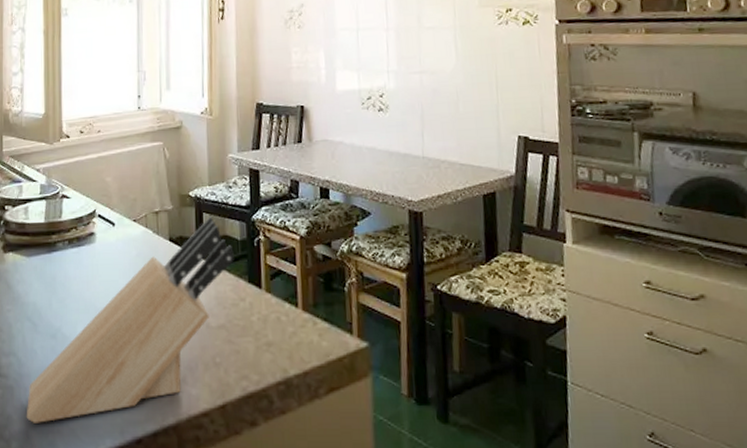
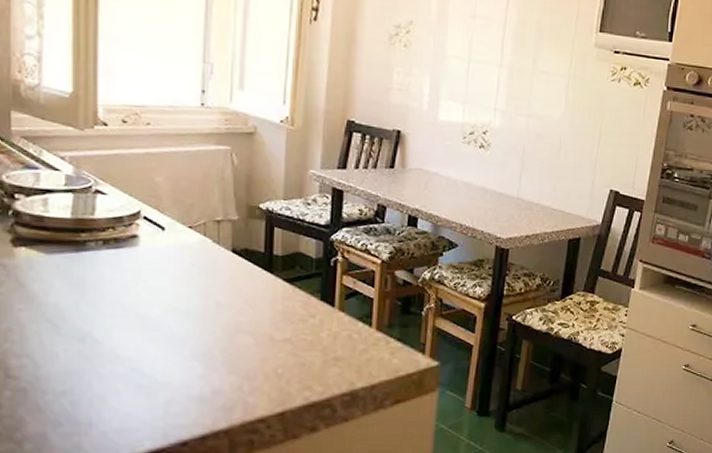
knife block: present [26,216,234,423] -> none [43,232,307,426]

